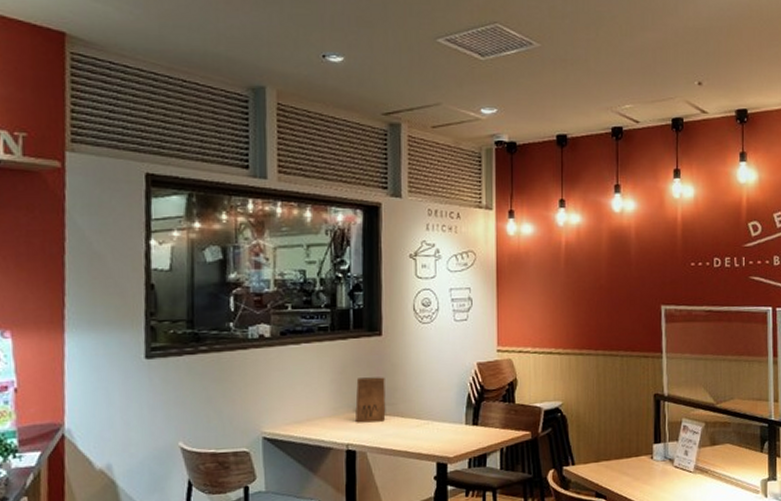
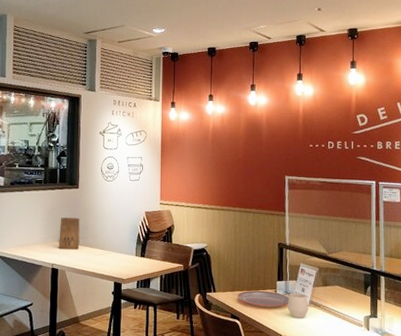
plate: none [604,458,670,481] -> present [238,291,290,308]
cup: none [667,456,694,490] -> present [287,292,309,319]

